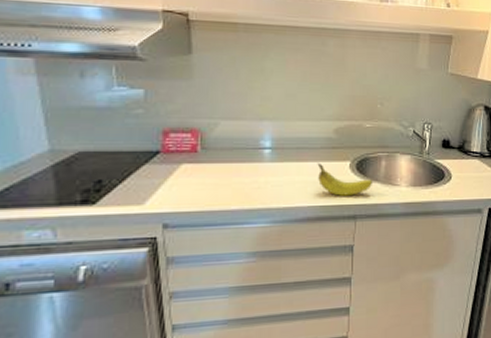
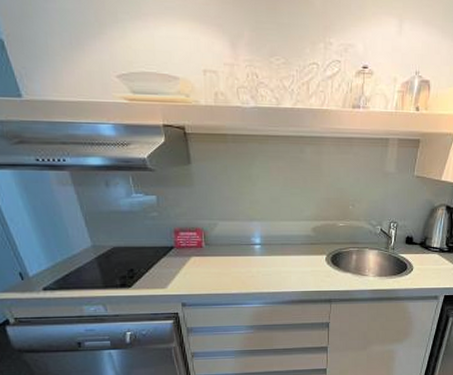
fruit: present [317,162,373,196] -> none [298,256,346,284]

